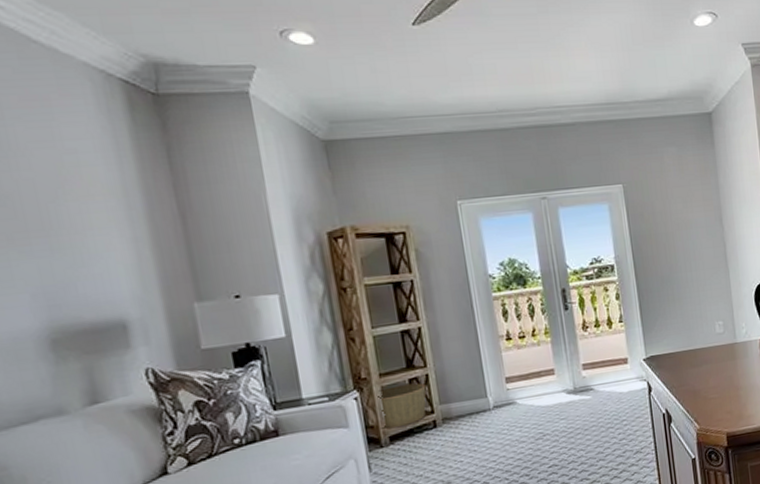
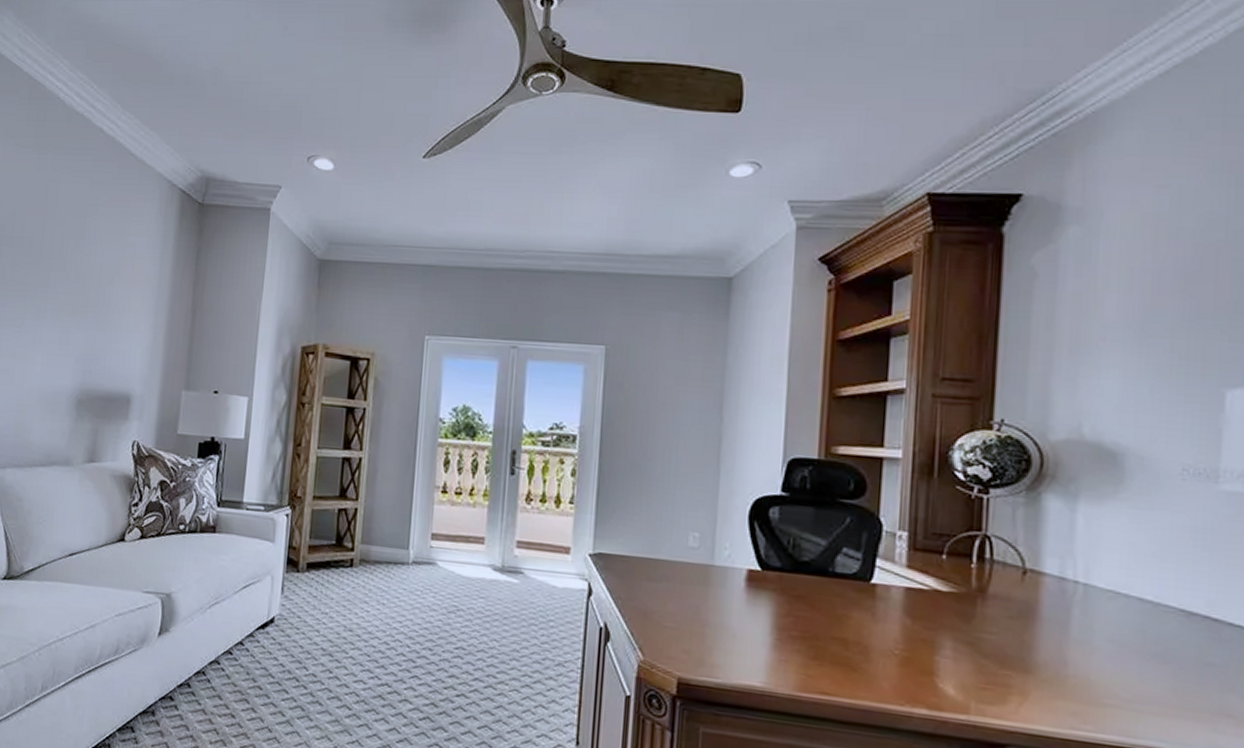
basket: present [378,383,426,430] -> none [301,512,353,557]

